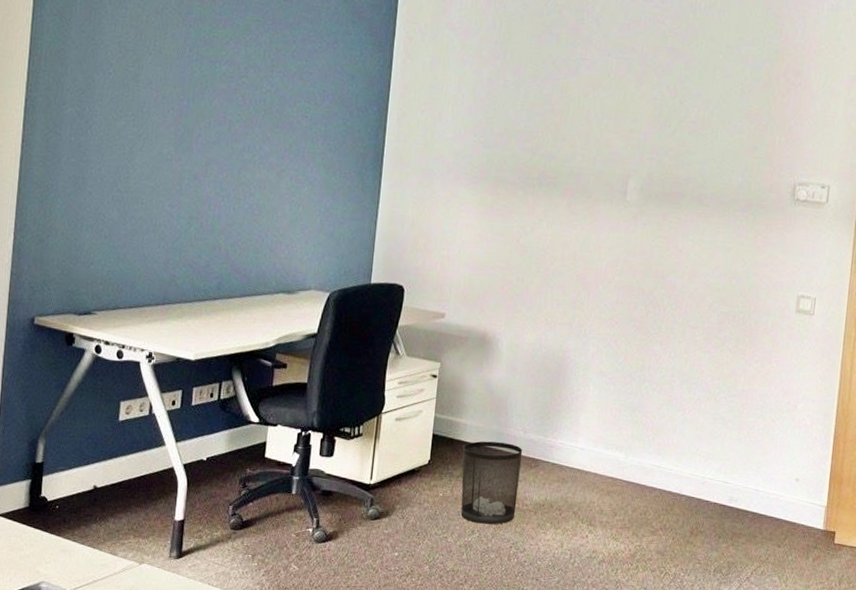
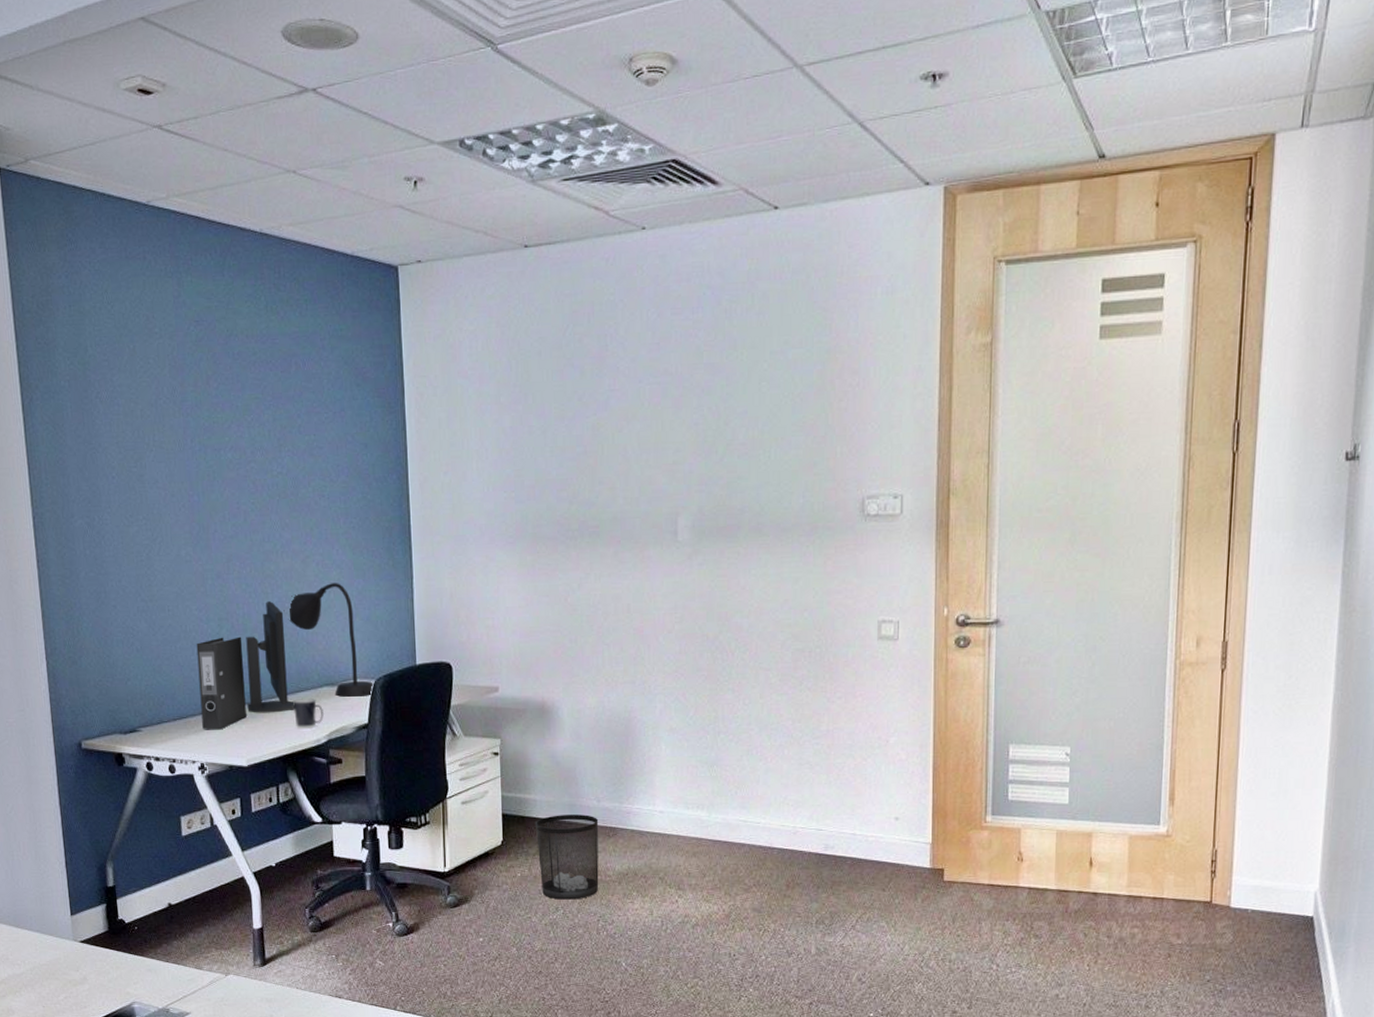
binder: none [156,234,209,322] -> present [196,636,247,729]
computer monitor: none [203,207,252,313] -> present [246,601,295,713]
mug: none [247,301,276,331] -> present [293,697,324,729]
desk lamp: none [252,197,329,307] -> present [283,583,375,697]

